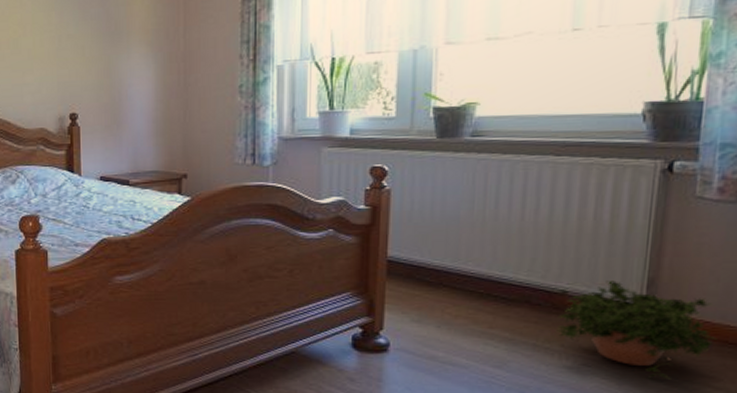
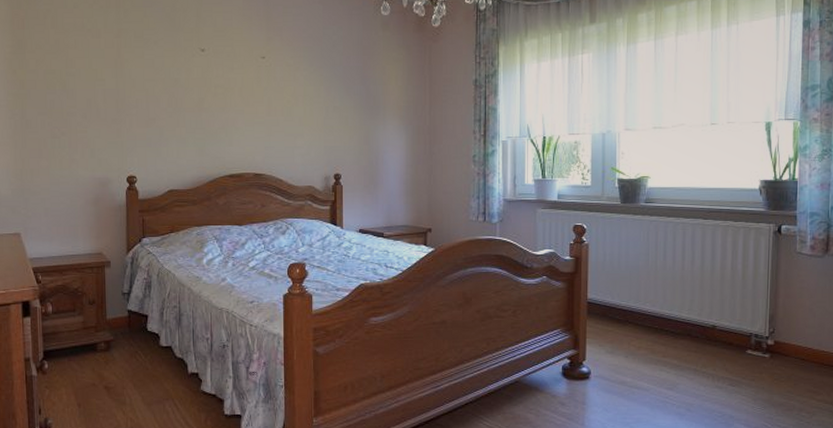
potted plant: present [556,281,717,380] -> none [710,317,817,395]

